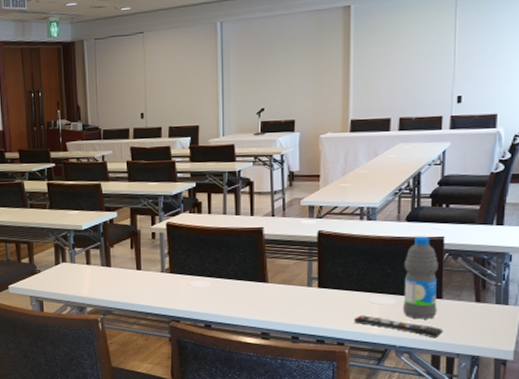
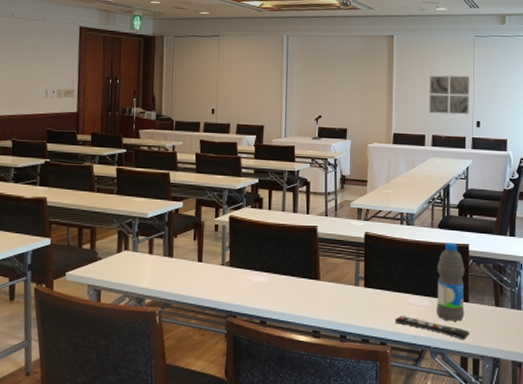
wall art: none [396,42,448,93] -> present [429,75,469,115]

